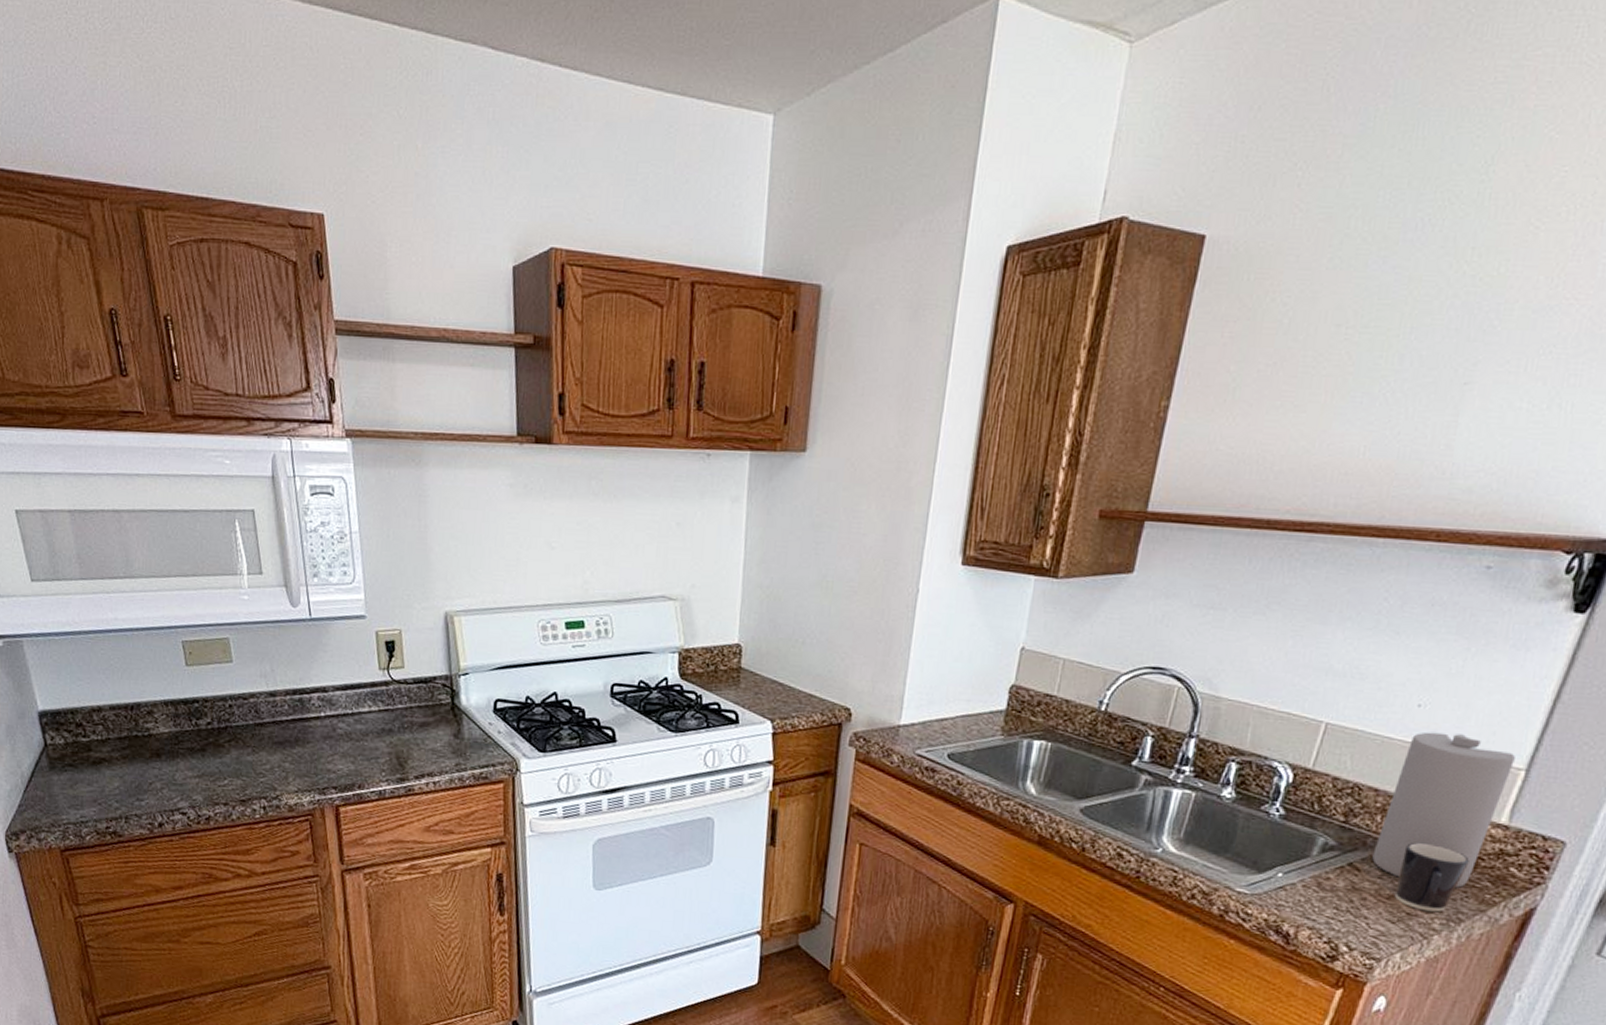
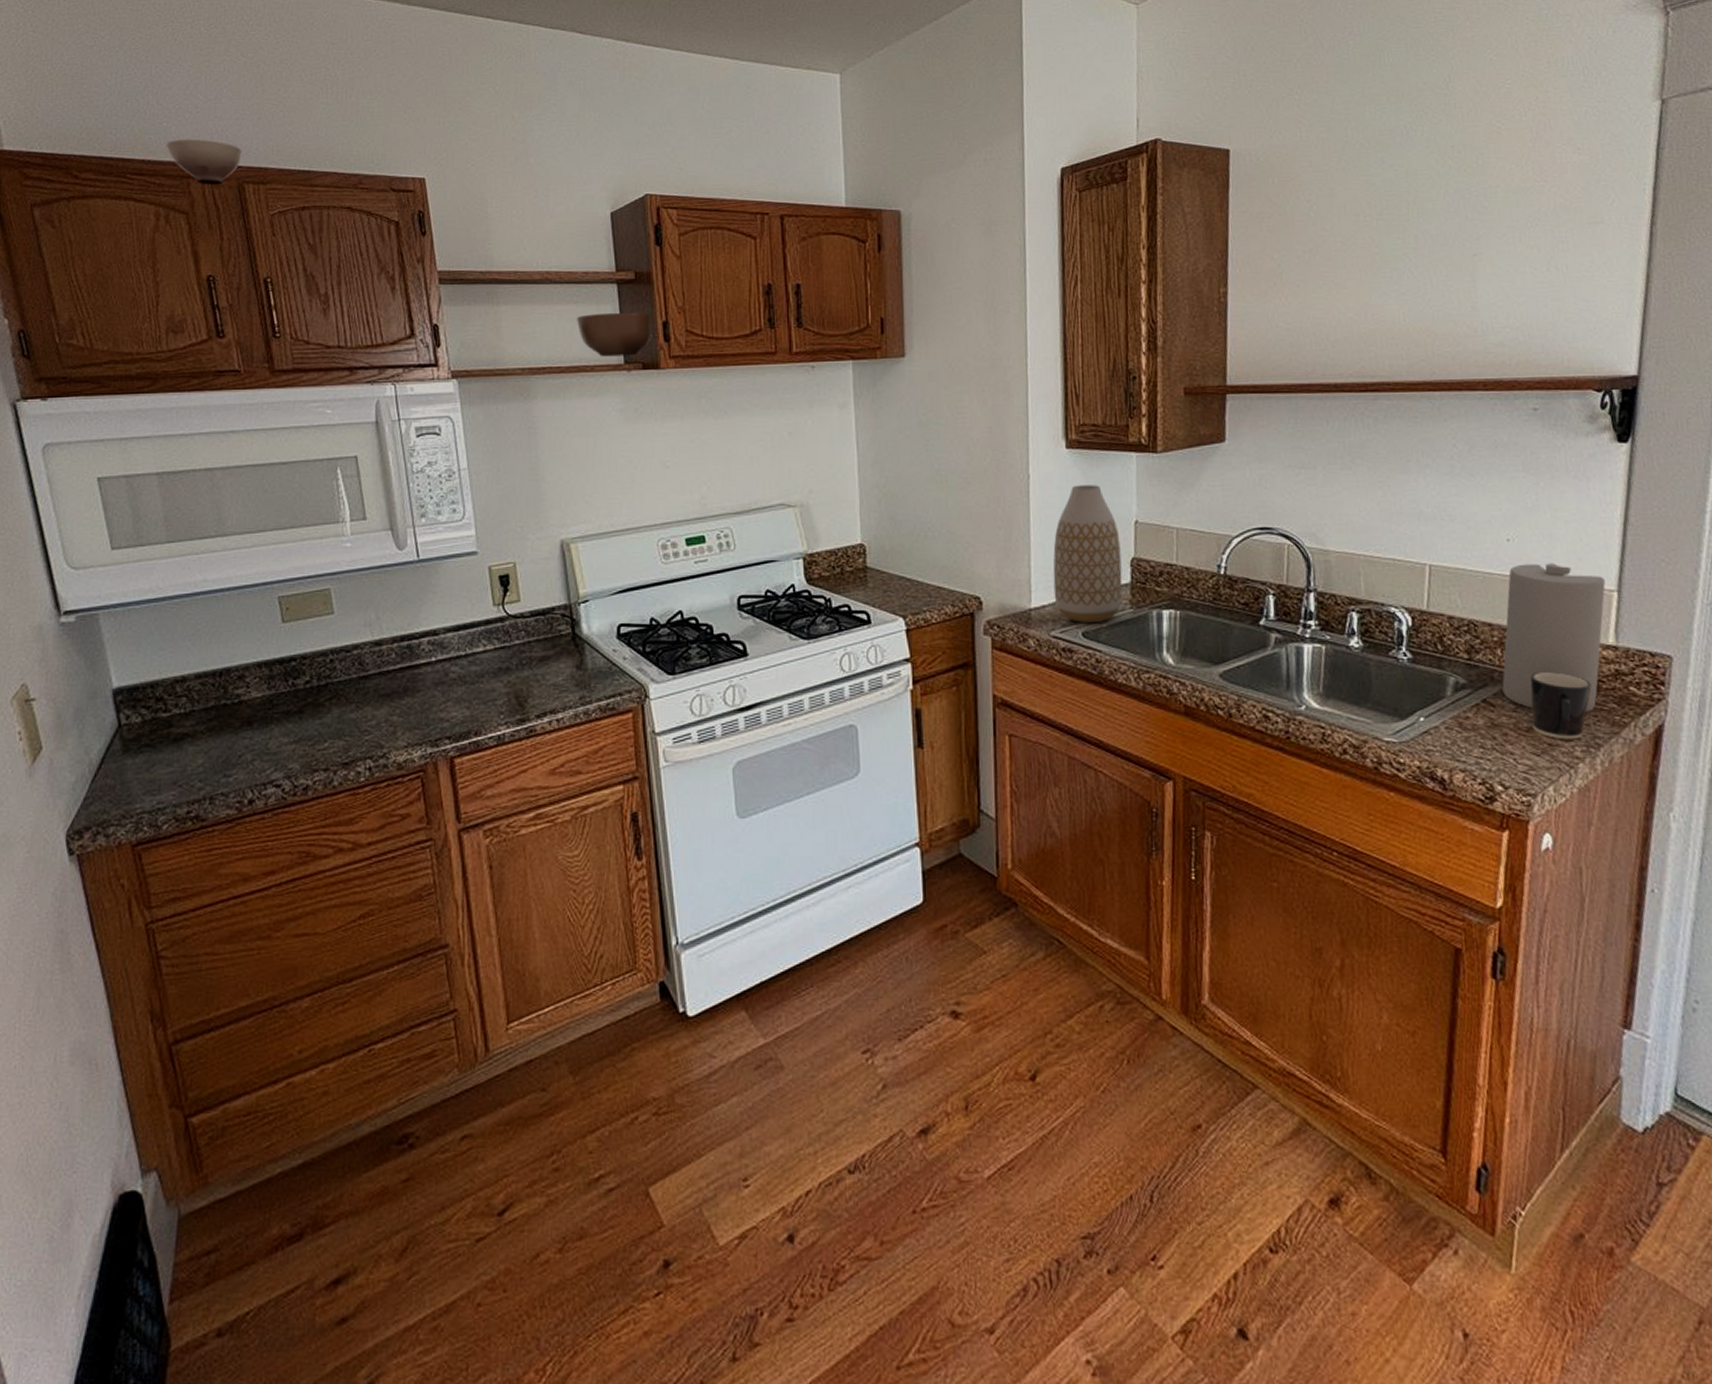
bowl: none [65,153,140,209] -> present [166,138,242,186]
bowl: none [471,379,547,428] -> present [576,312,652,357]
vase: none [925,604,1003,747] -> present [1053,485,1123,624]

